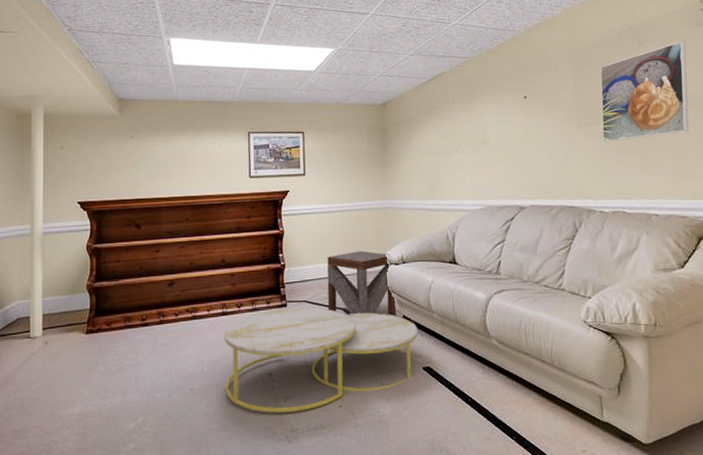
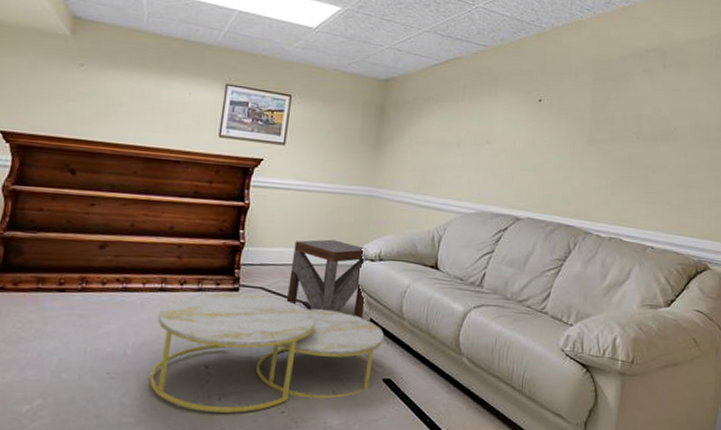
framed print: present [600,40,689,142] -> none [611,70,709,166]

